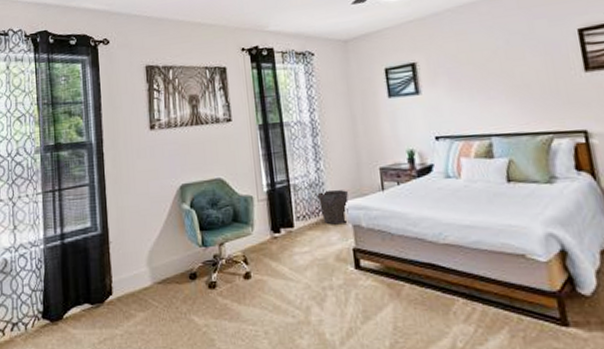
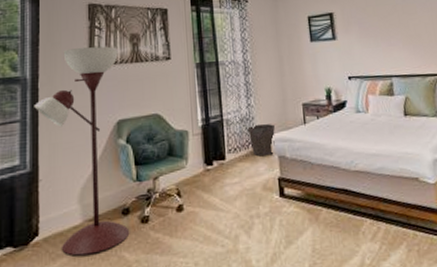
floor lamp: none [100,109,198,316] -> present [34,46,130,256]

